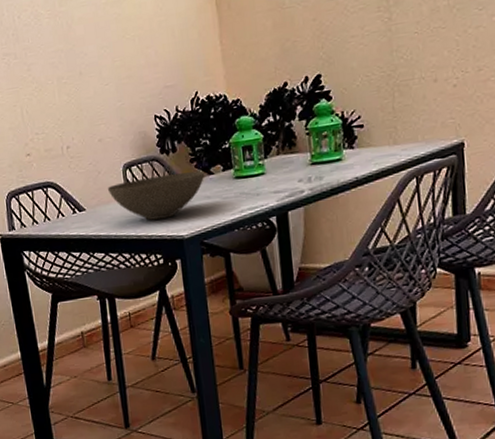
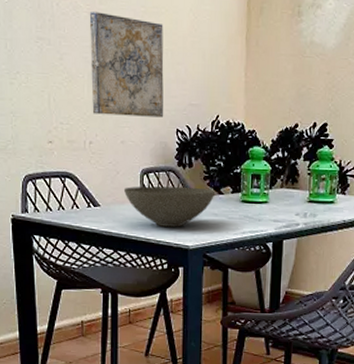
wall art: none [50,11,140,118] -> present [89,12,164,118]

